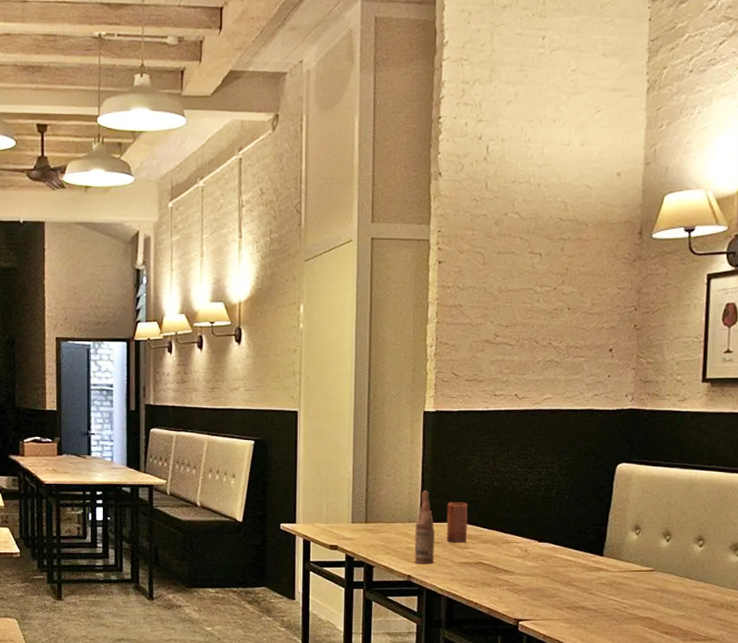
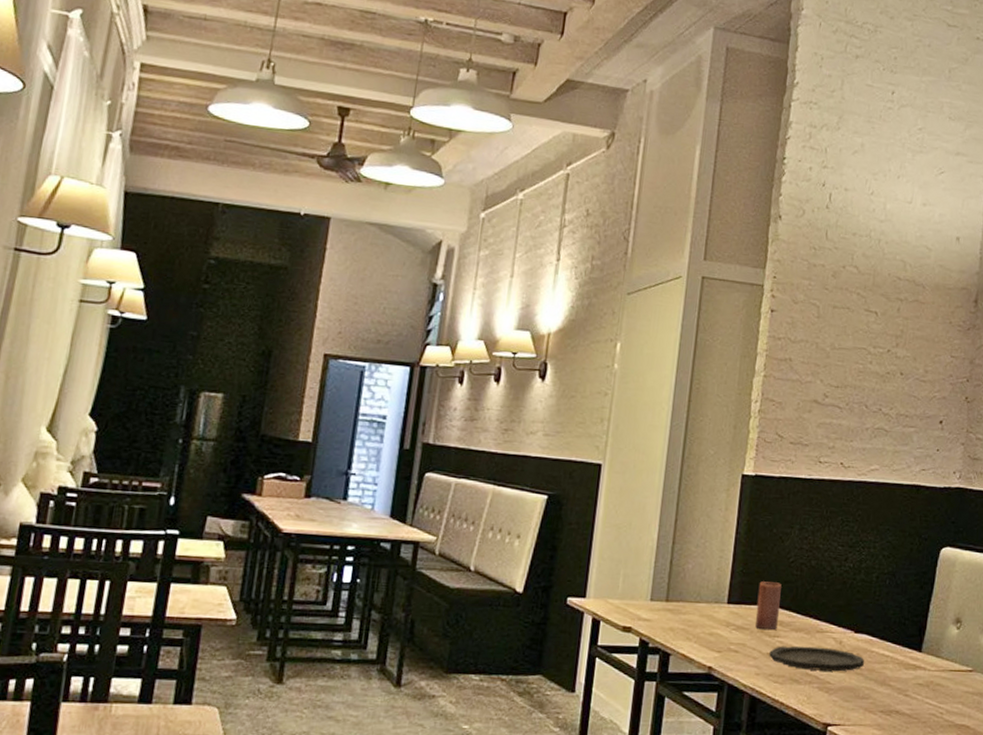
bottle: present [414,490,435,564] -> none [717,566,743,654]
plate: none [461,555,550,576] -> present [769,646,865,672]

